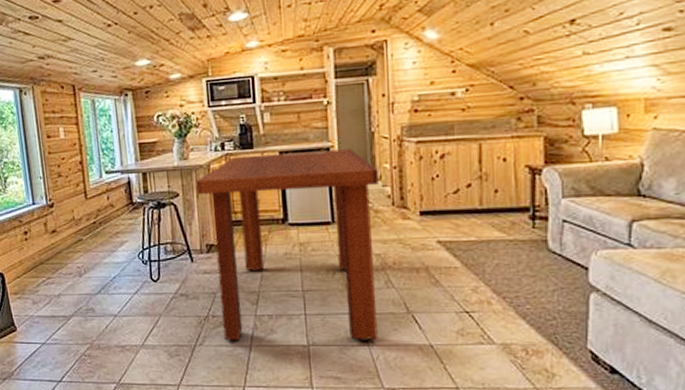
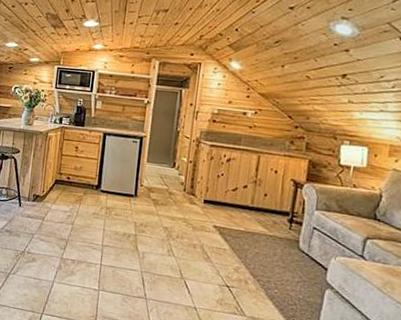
dining table: present [196,149,379,342] -> none [33,130,177,296]

